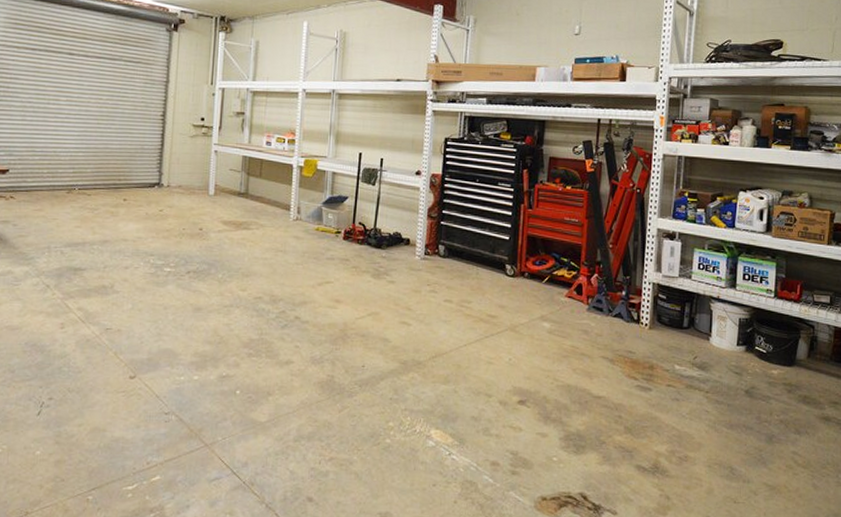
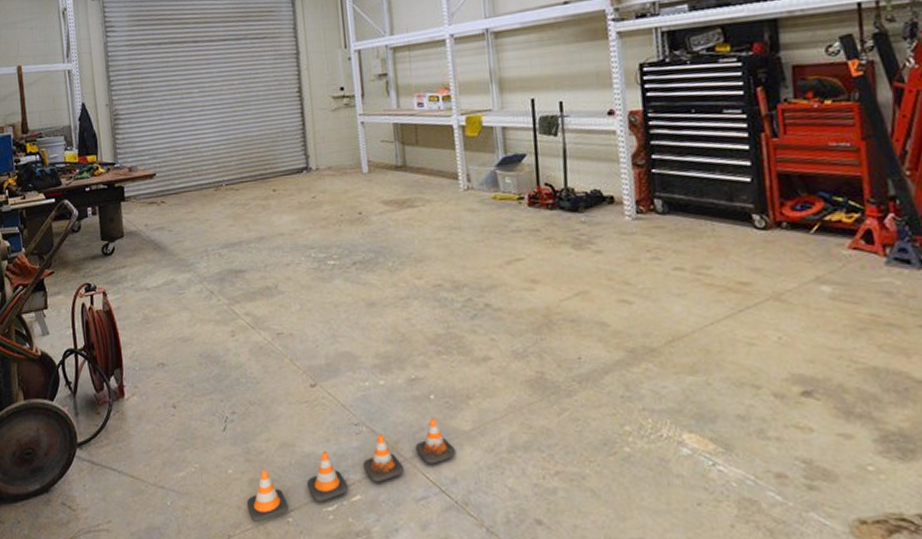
cone: none [49,410,251,501] -> present [246,418,457,523]

